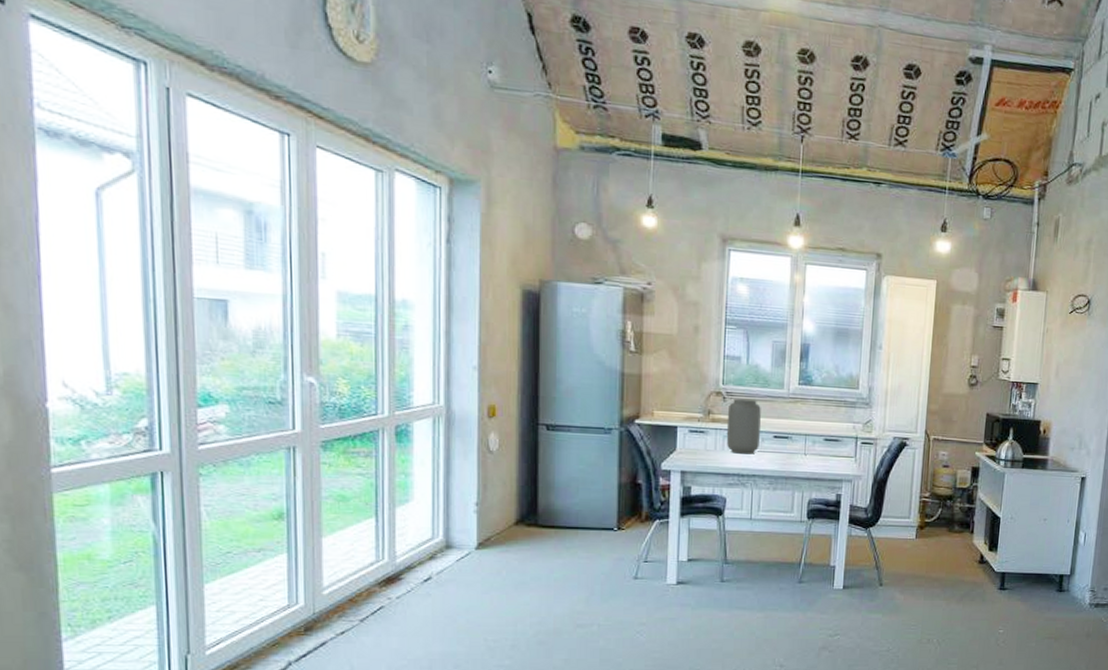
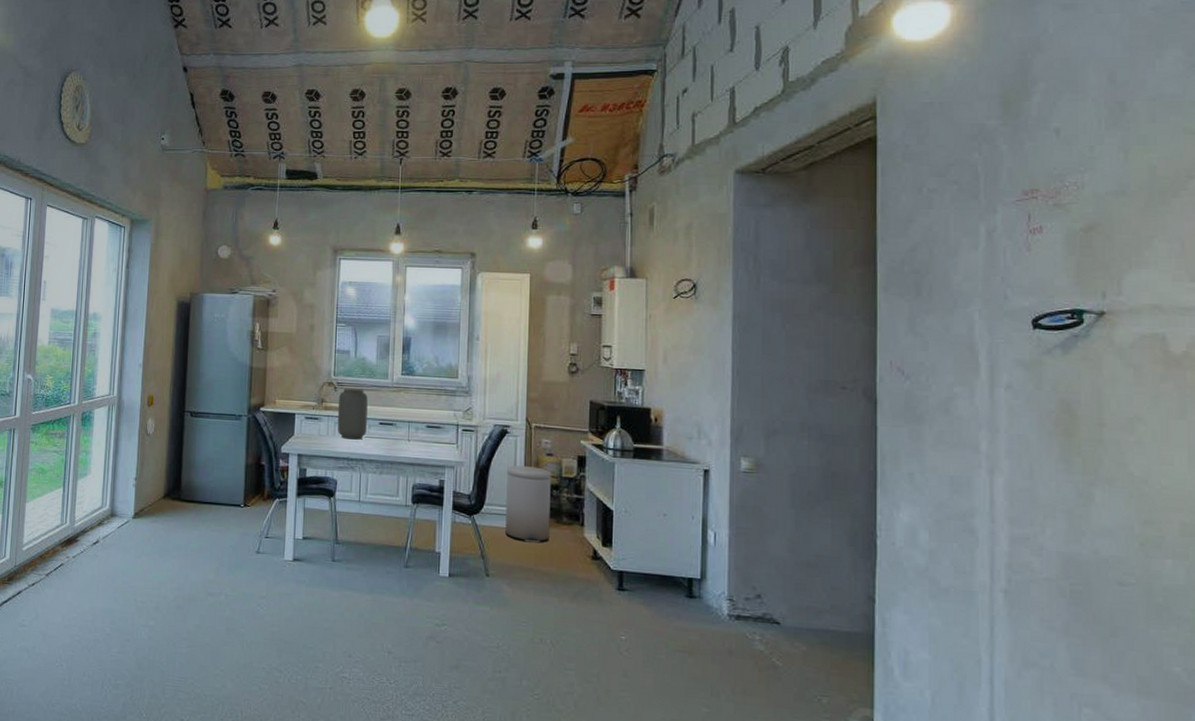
pedal bin: none [900,477,946,552] -> present [505,465,551,543]

